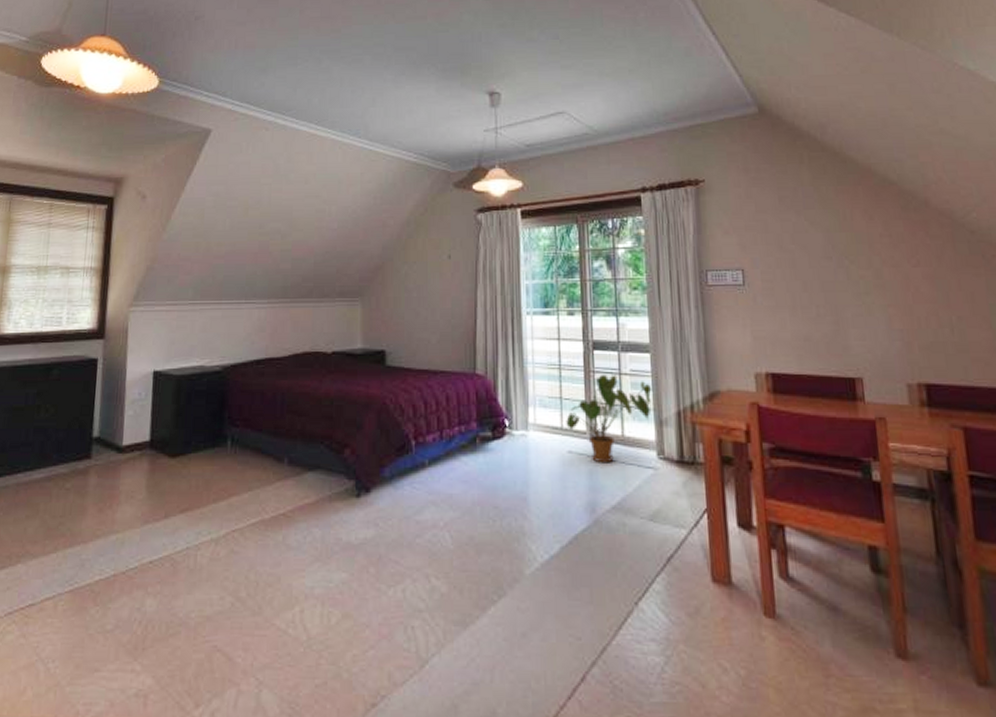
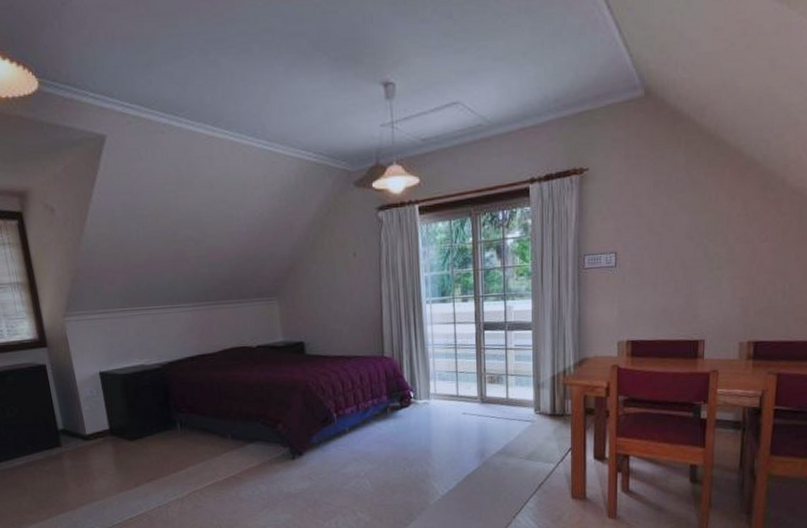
house plant: present [566,375,652,463] -> none [461,350,532,420]

